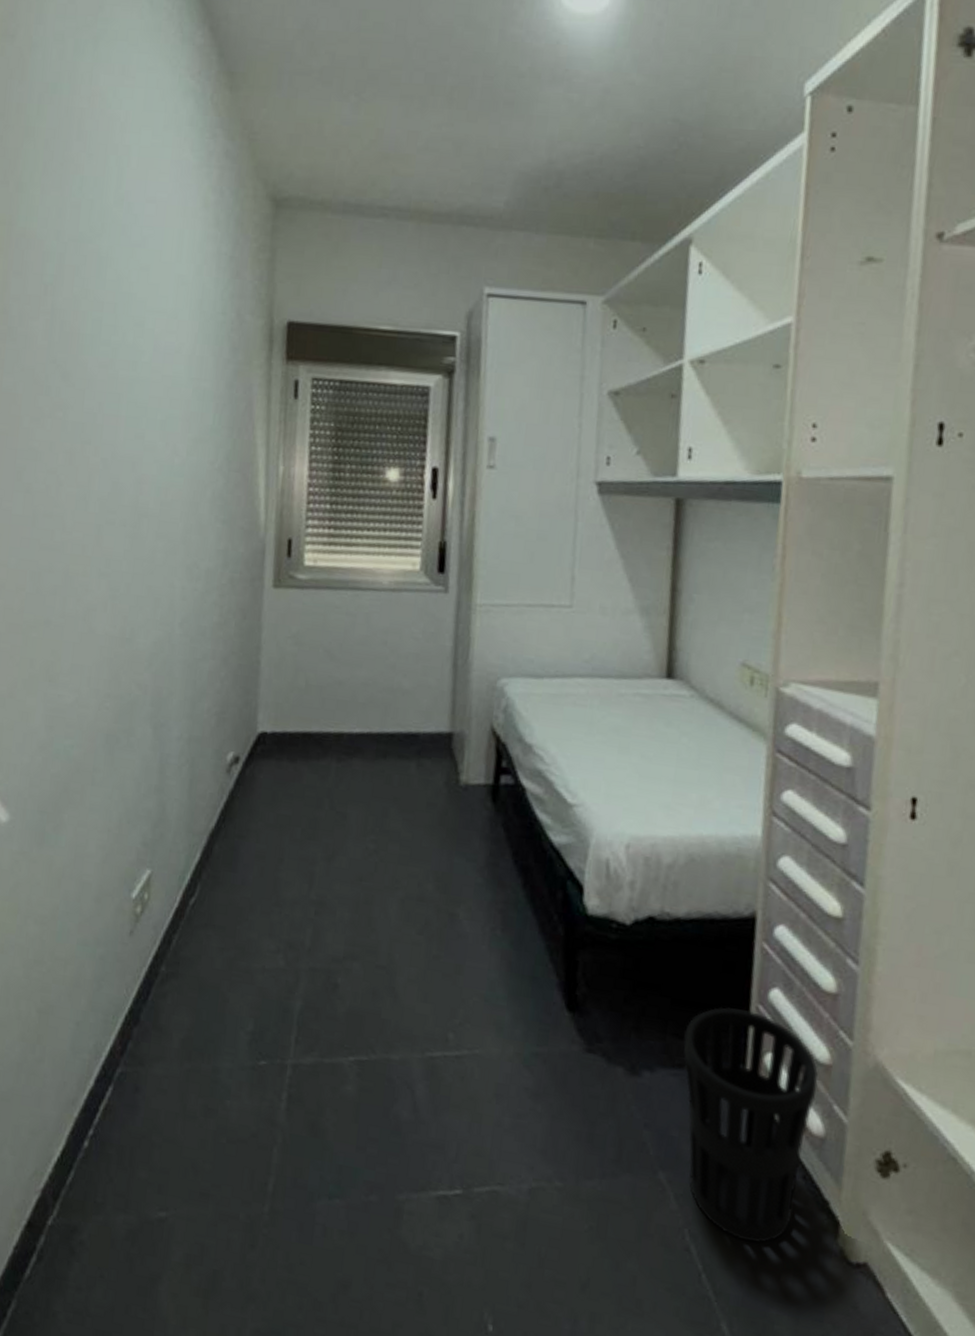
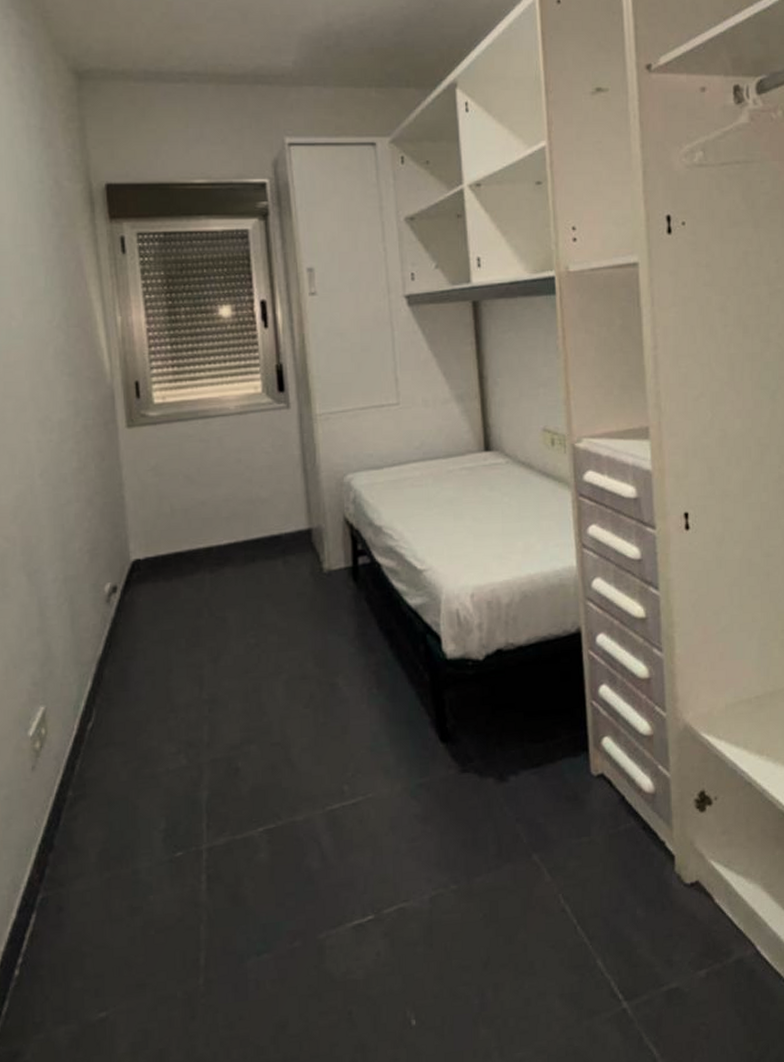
wastebasket: present [683,1006,818,1243] -> none [538,706,645,891]

